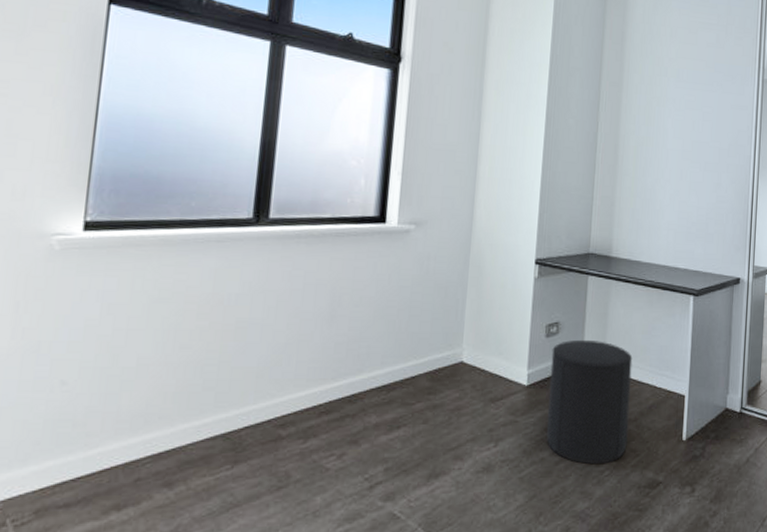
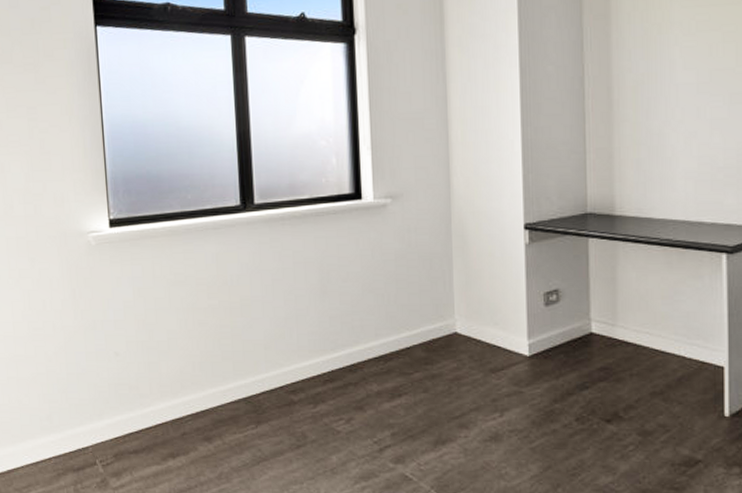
stool: present [546,339,633,465] -> none [553,307,654,439]

